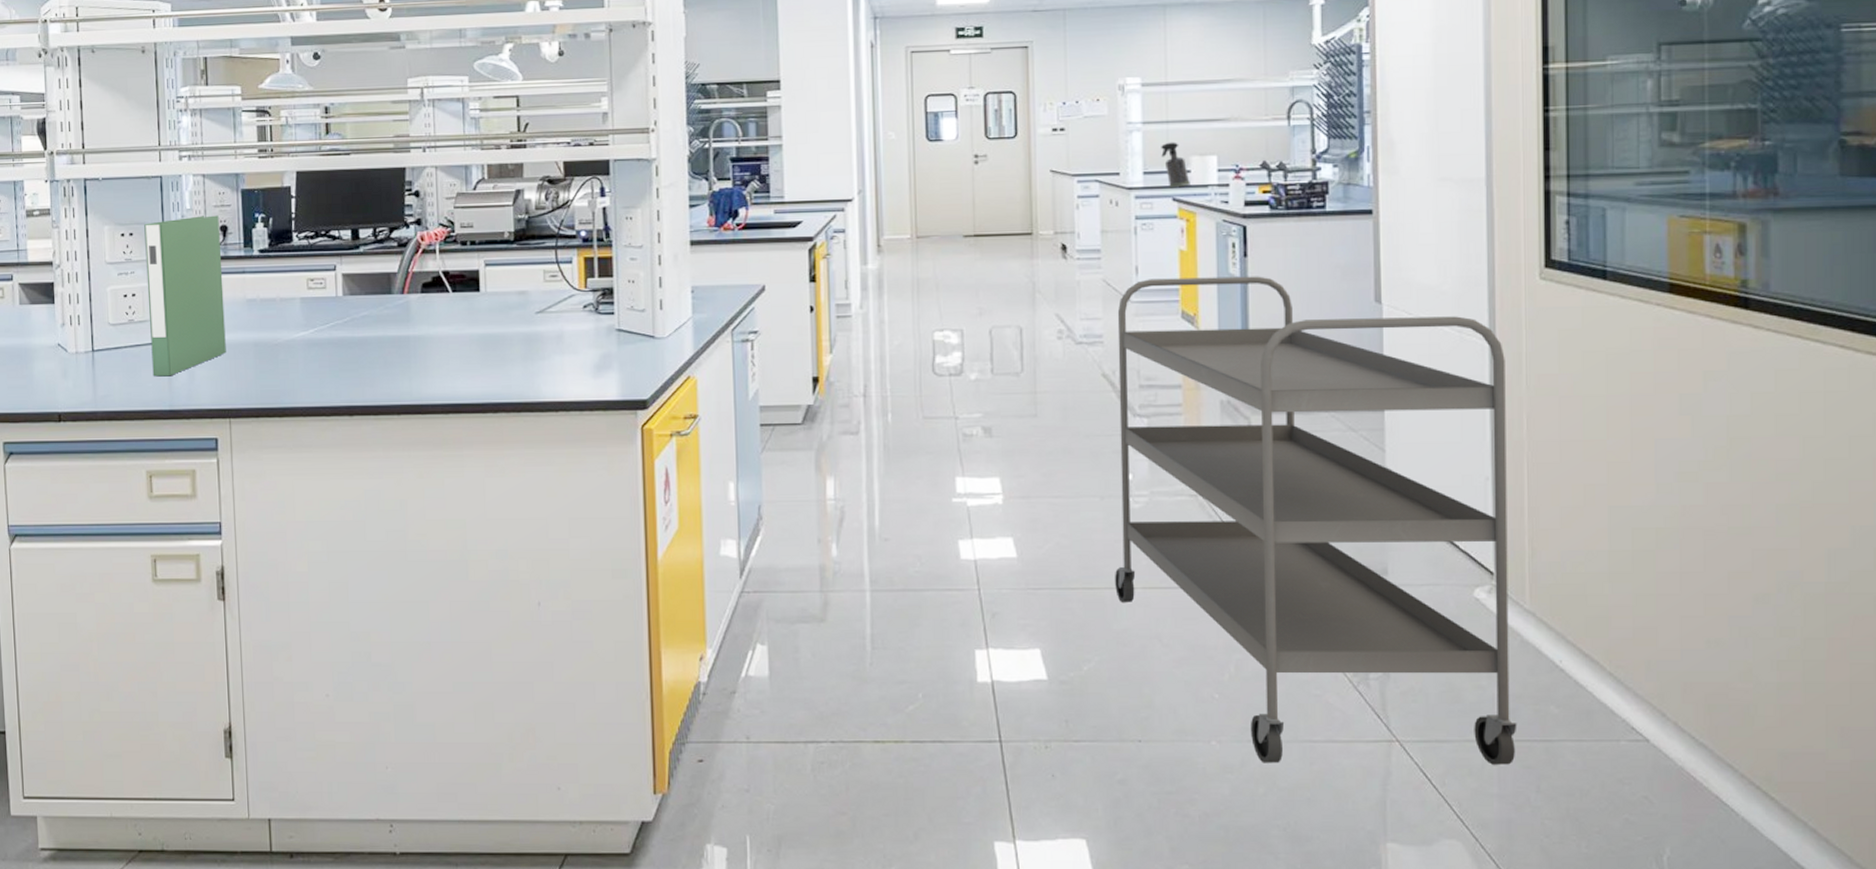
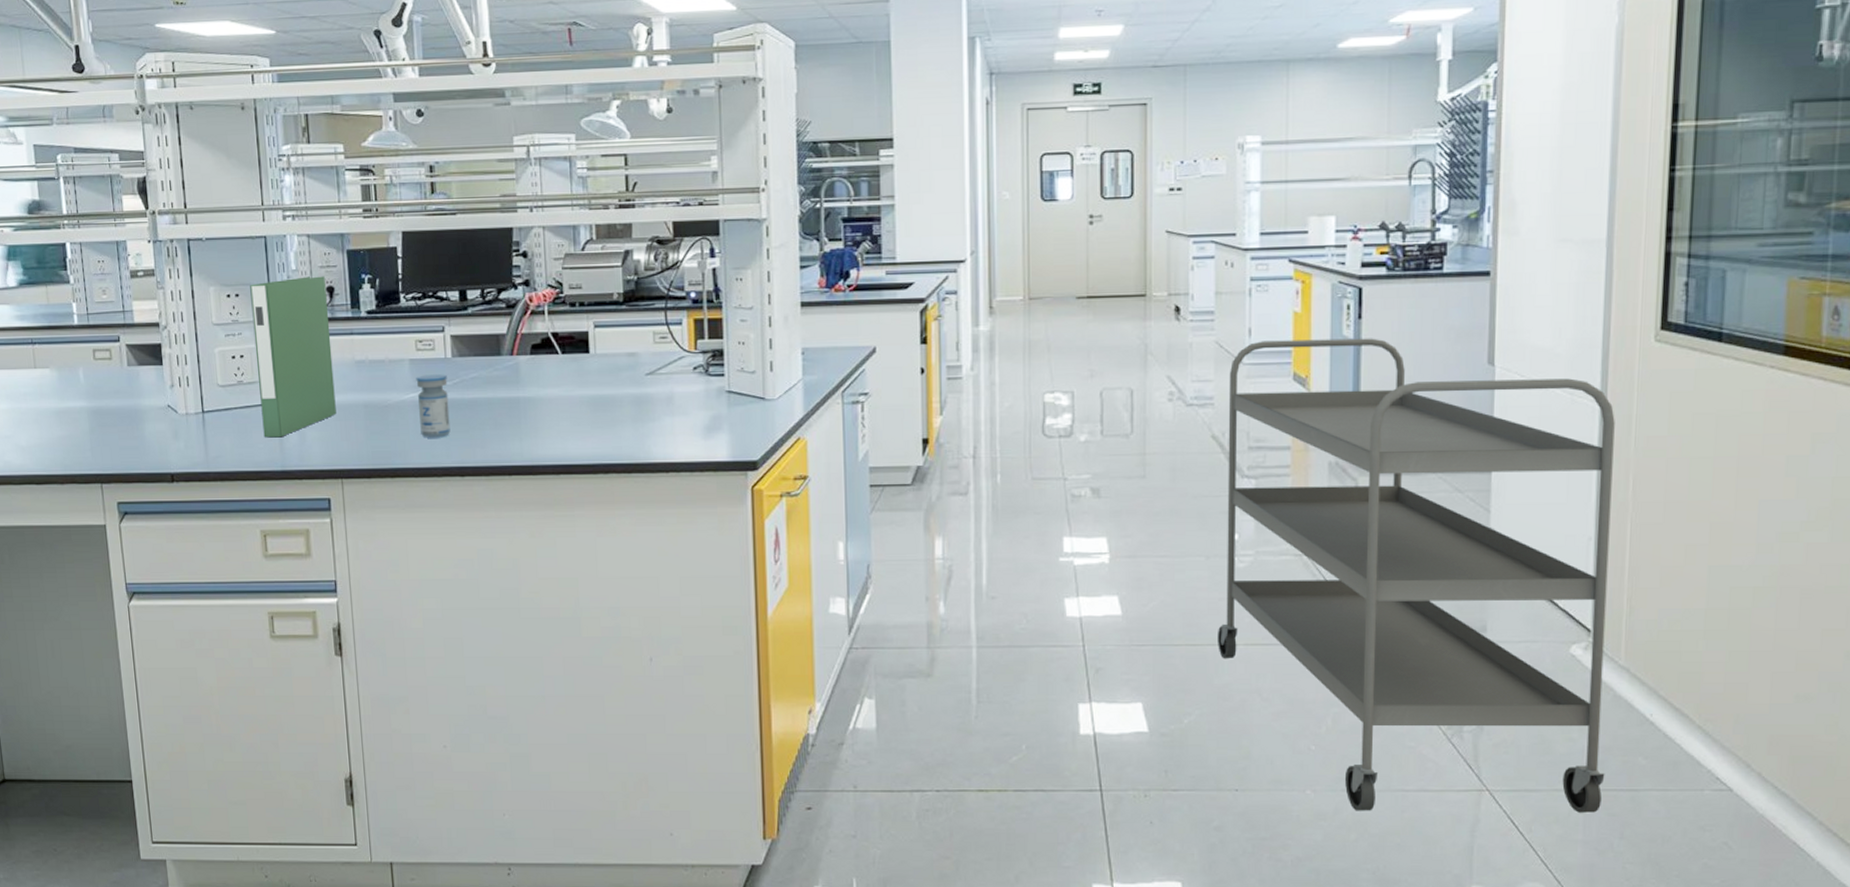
medicine bottle: none [306,313,340,377] -> present [416,374,451,438]
spray bottle: present [1161,142,1190,188] -> none [1279,202,1307,249]

